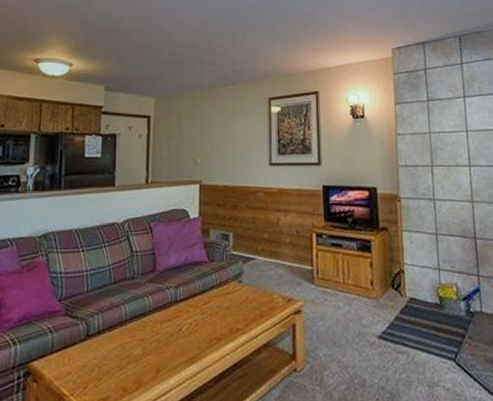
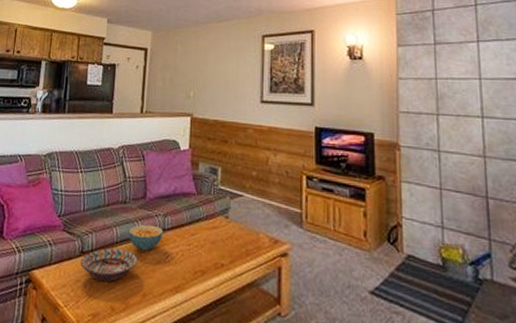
decorative bowl: none [86,326,150,364] -> present [80,248,138,283]
cereal bowl: none [139,298,175,325] -> present [129,224,163,251]

